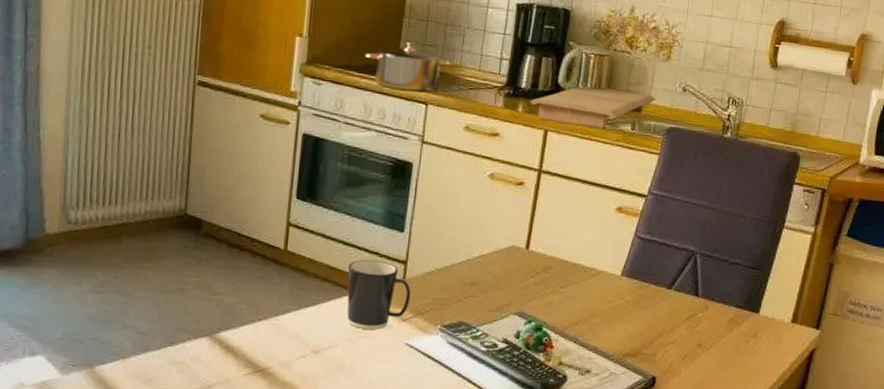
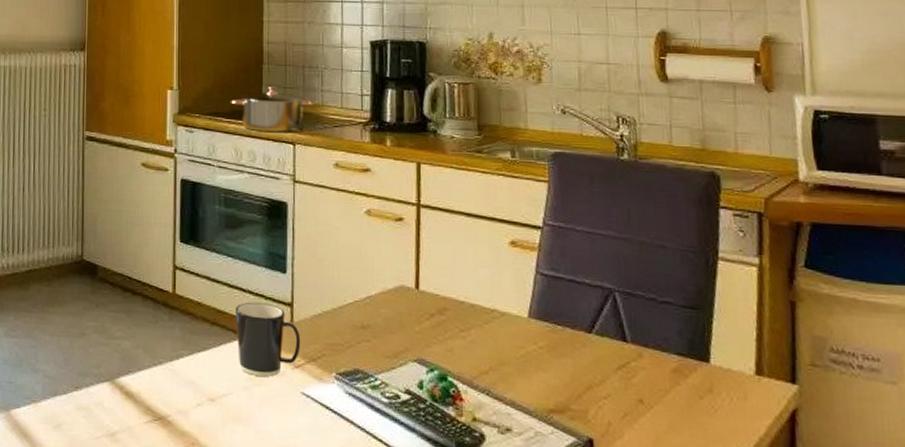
cutting board: present [531,85,656,130] -> none [398,114,534,160]

